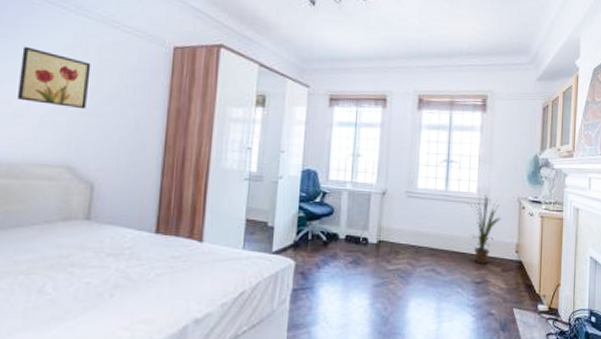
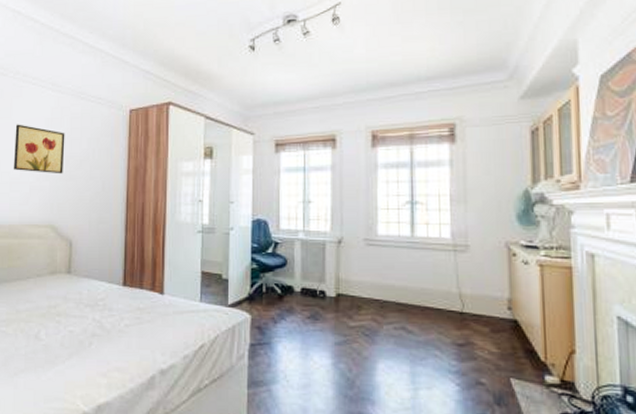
house plant: present [466,194,501,265] -> none [438,239,484,323]

